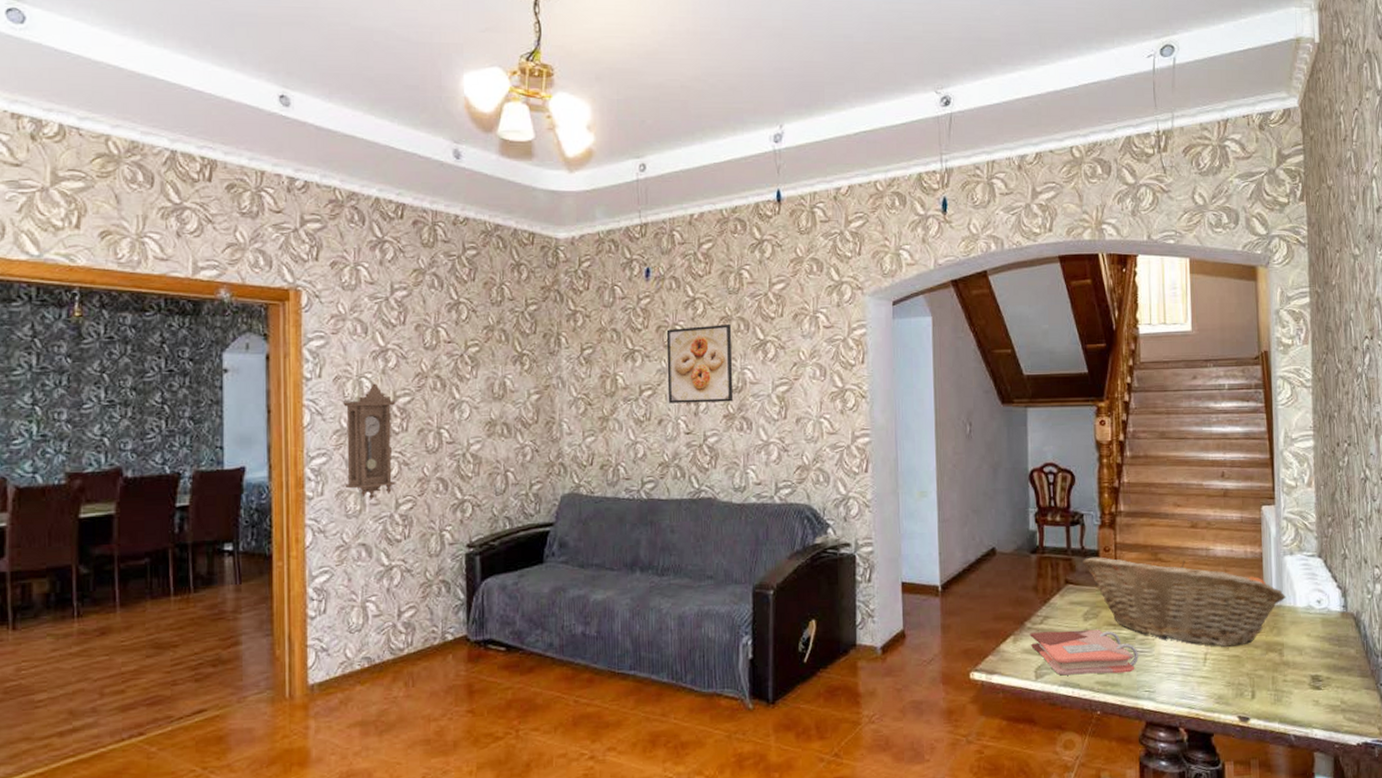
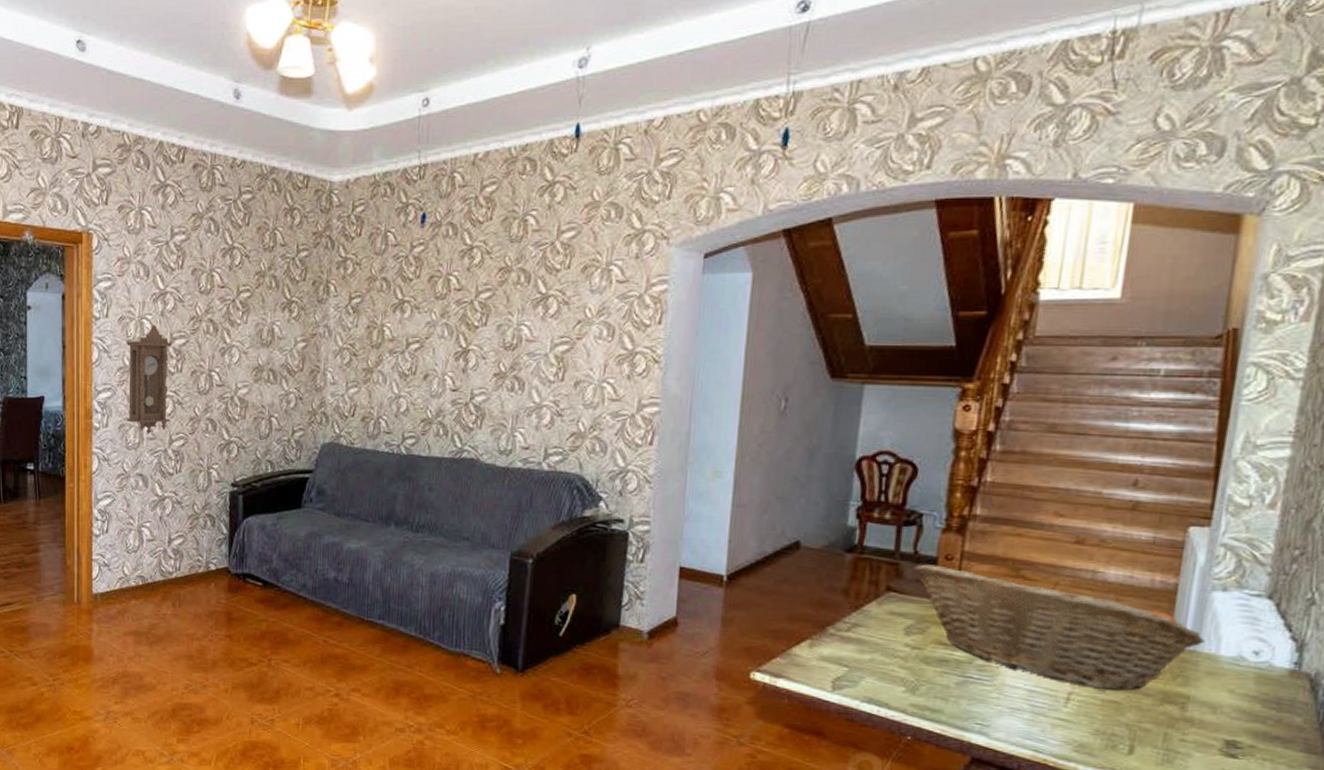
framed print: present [666,325,734,404] -> none [435,276,511,360]
phonebook: present [1029,629,1138,676] -> none [831,639,974,700]

